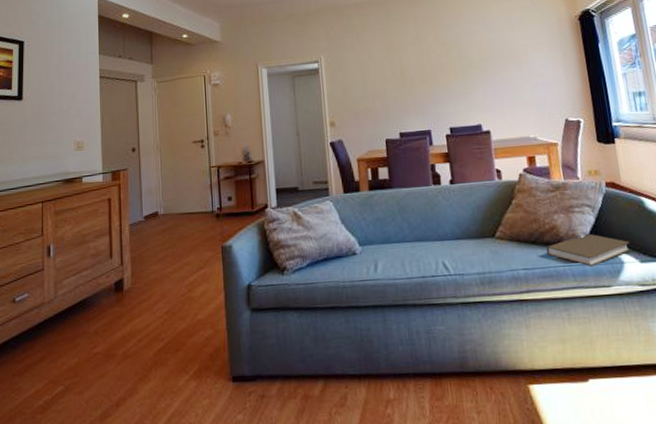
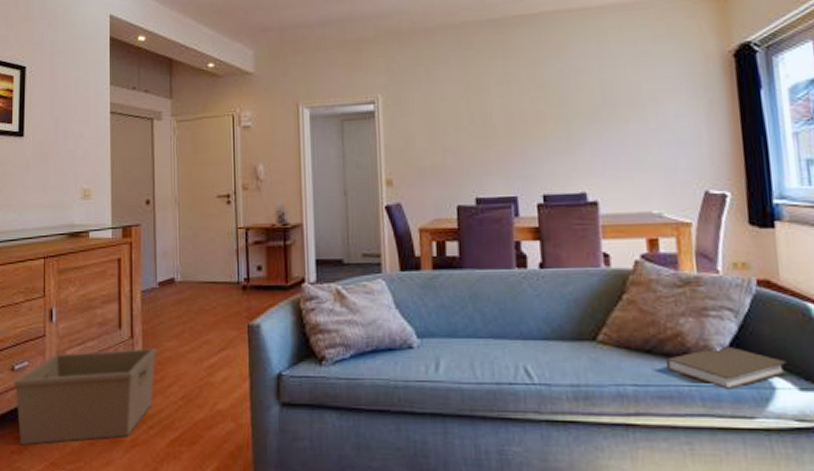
hamper: none [15,272,144,368] -> present [13,348,157,446]

